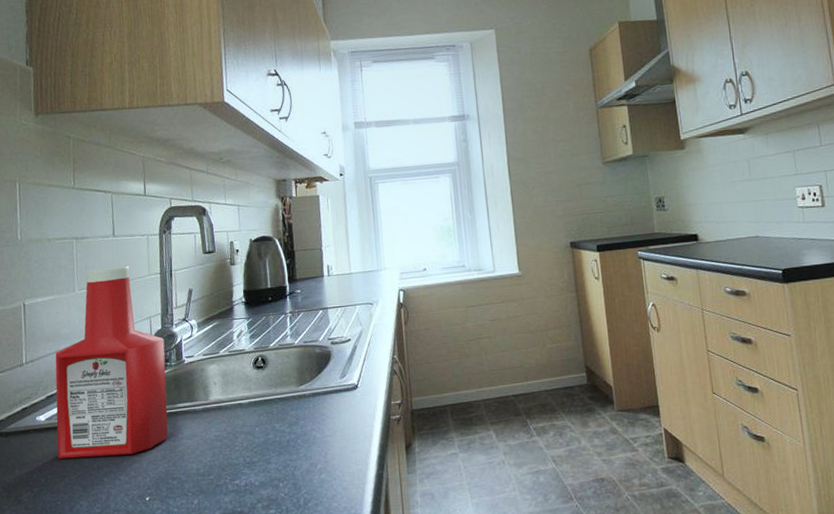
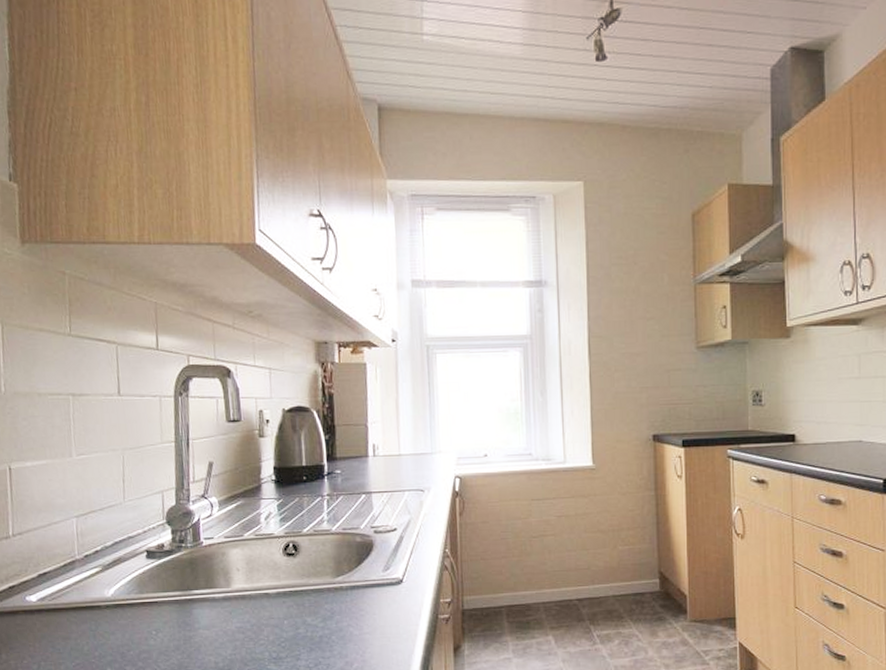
ketchup bottle: present [55,265,168,459] -> none [48,430,183,645]

